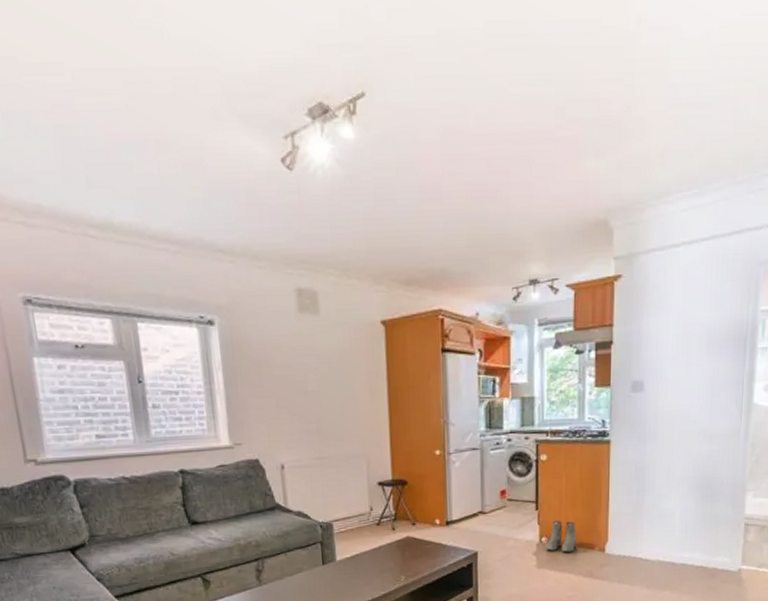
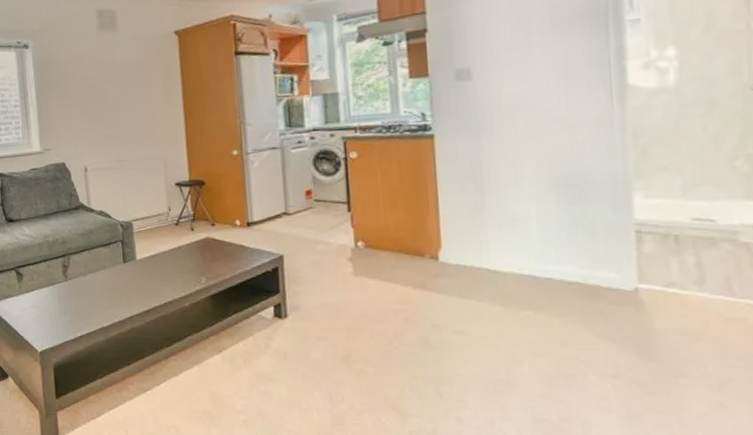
boots: present [546,521,576,553] -> none [363,224,401,259]

